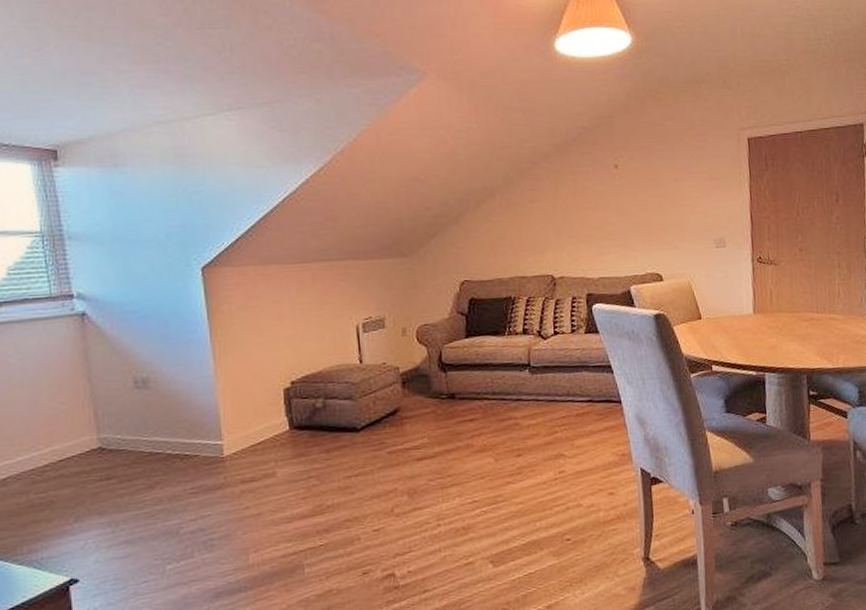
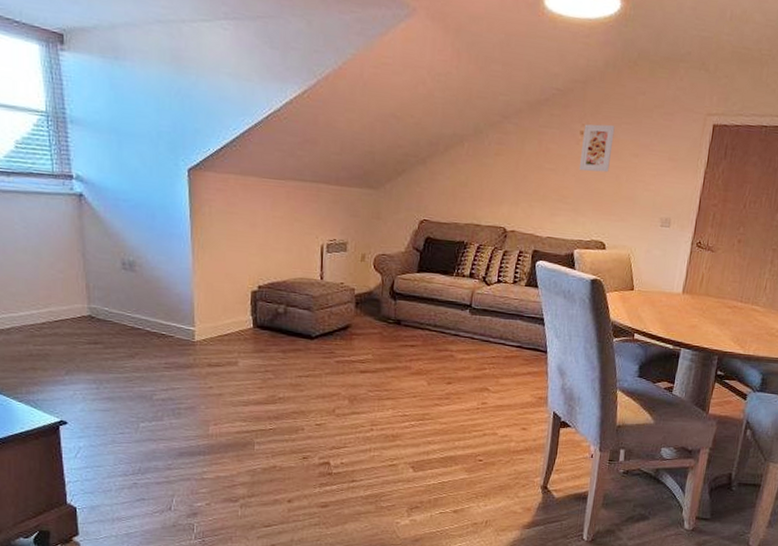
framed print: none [617,154,651,205] -> present [578,124,615,173]

